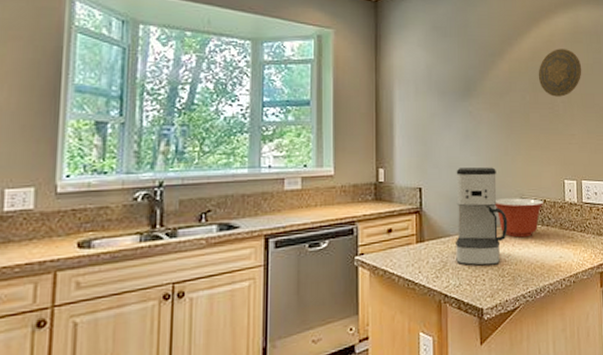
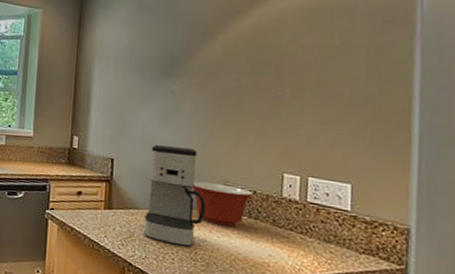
decorative plate: present [538,49,582,97] -> none [259,28,322,82]

